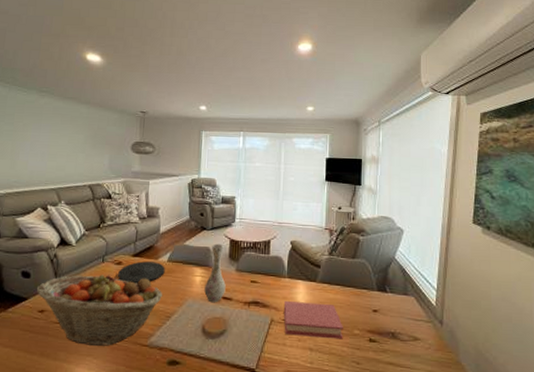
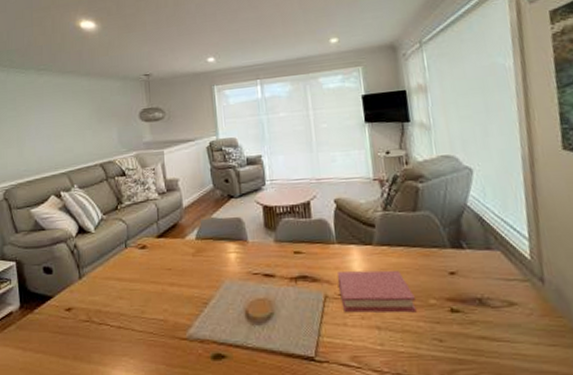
fruit basket: present [36,274,163,346] -> none [60,260,196,344]
plate: present [118,261,165,284] -> none [144,241,195,269]
vase: present [204,243,226,303] -> none [241,212,266,283]

